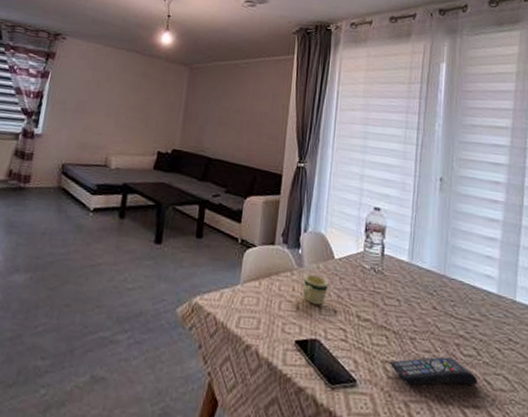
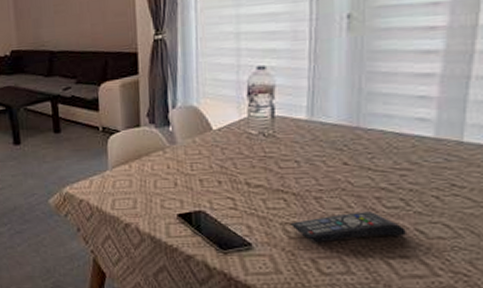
mug: present [302,274,329,305] -> none [178,149,209,178]

